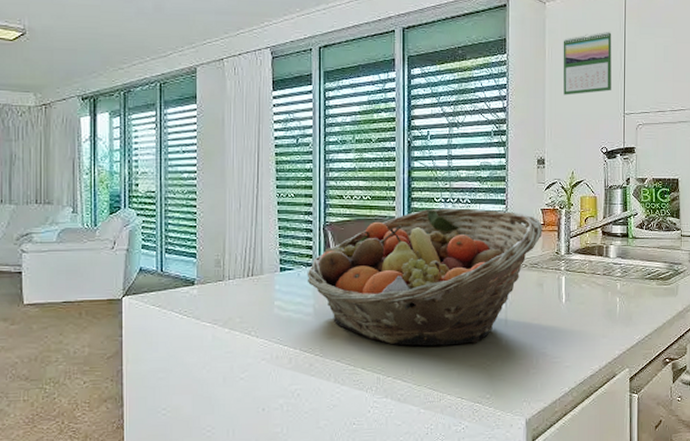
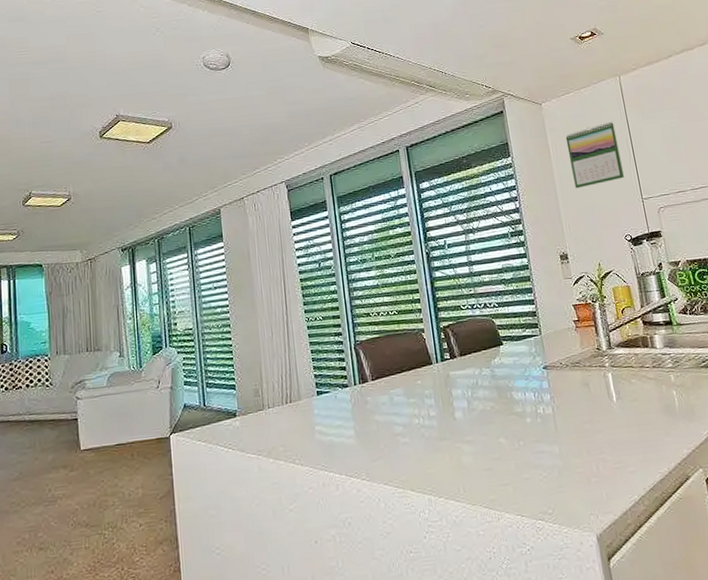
fruit basket: present [307,208,543,346] -> none [343,310,579,463]

